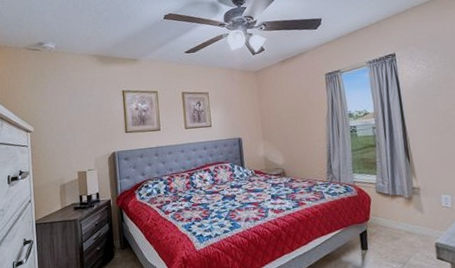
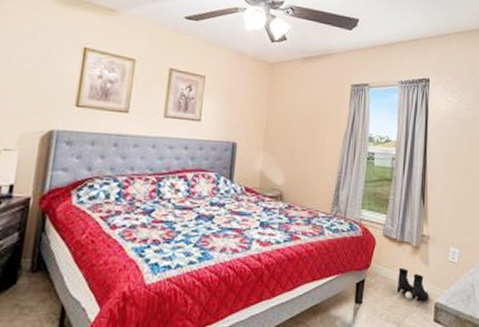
boots: none [396,217,429,243] -> present [396,267,429,301]

